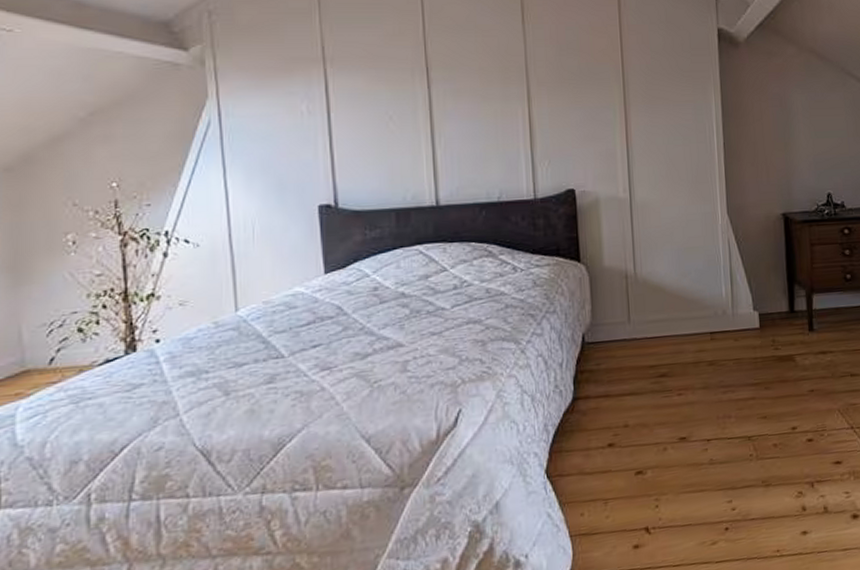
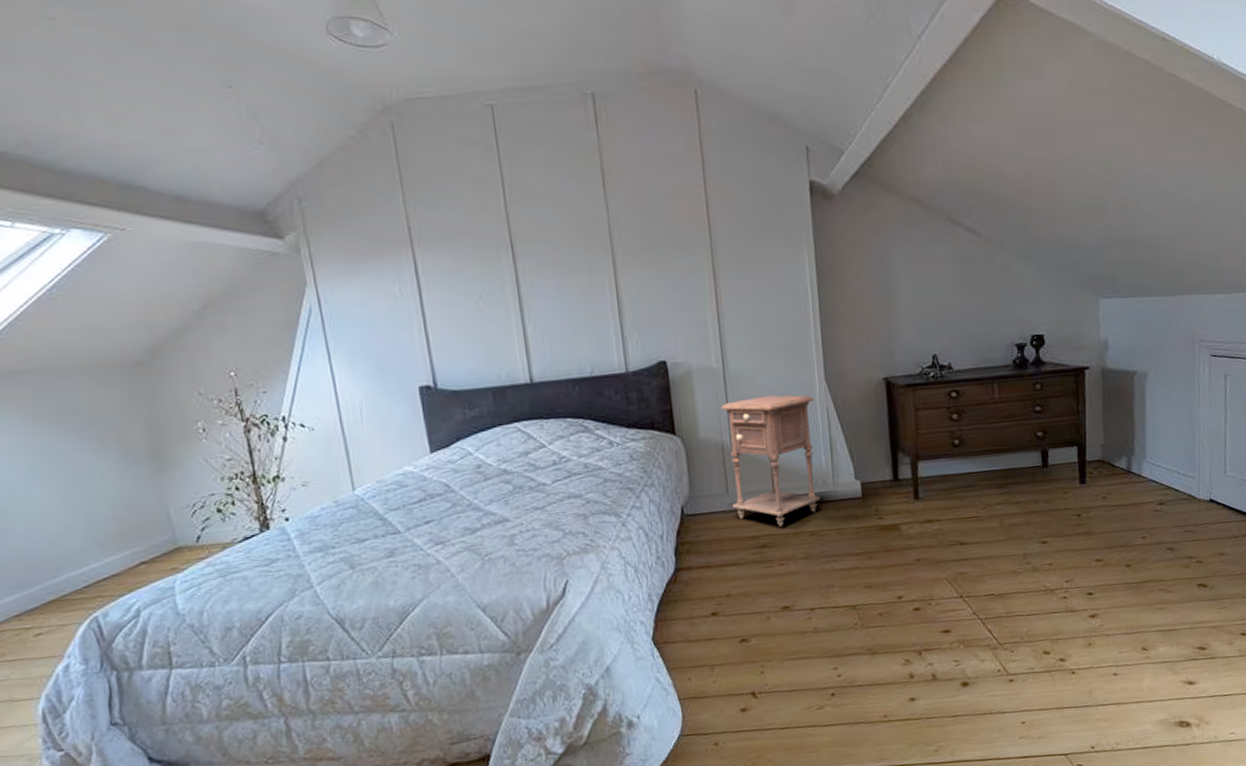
nightstand: none [627,226,720,356] -> present [721,395,821,527]

